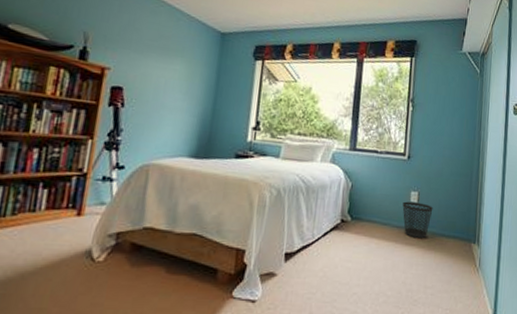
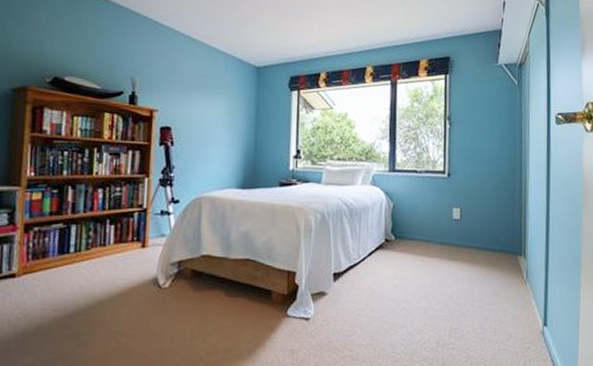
wastebasket: present [402,201,433,239] -> none [445,218,476,254]

